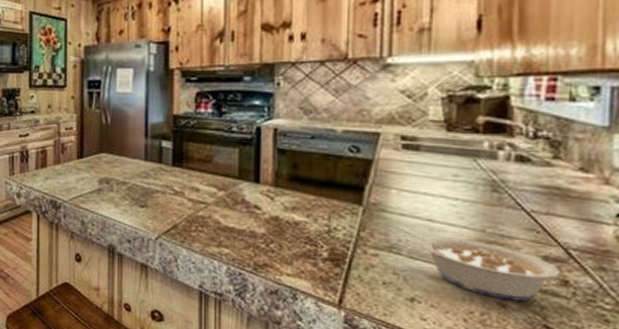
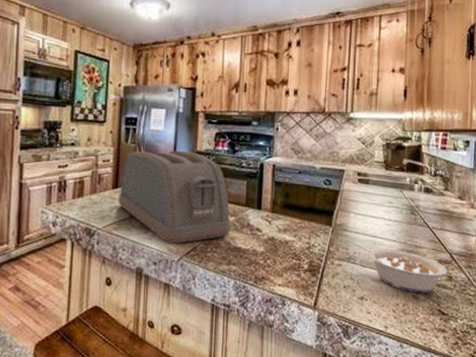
toaster: none [85,114,220,221] -> present [118,150,231,244]

